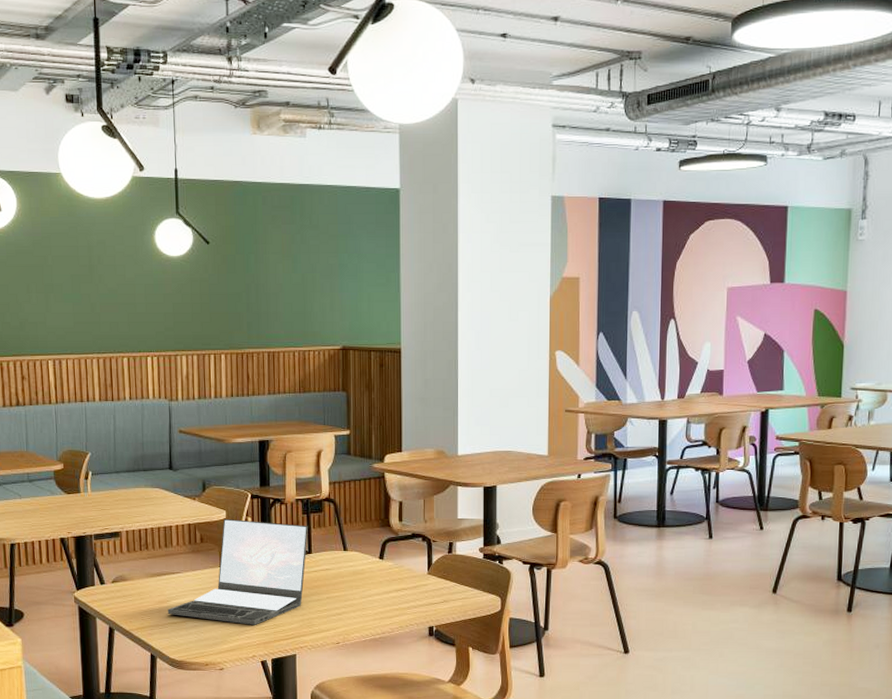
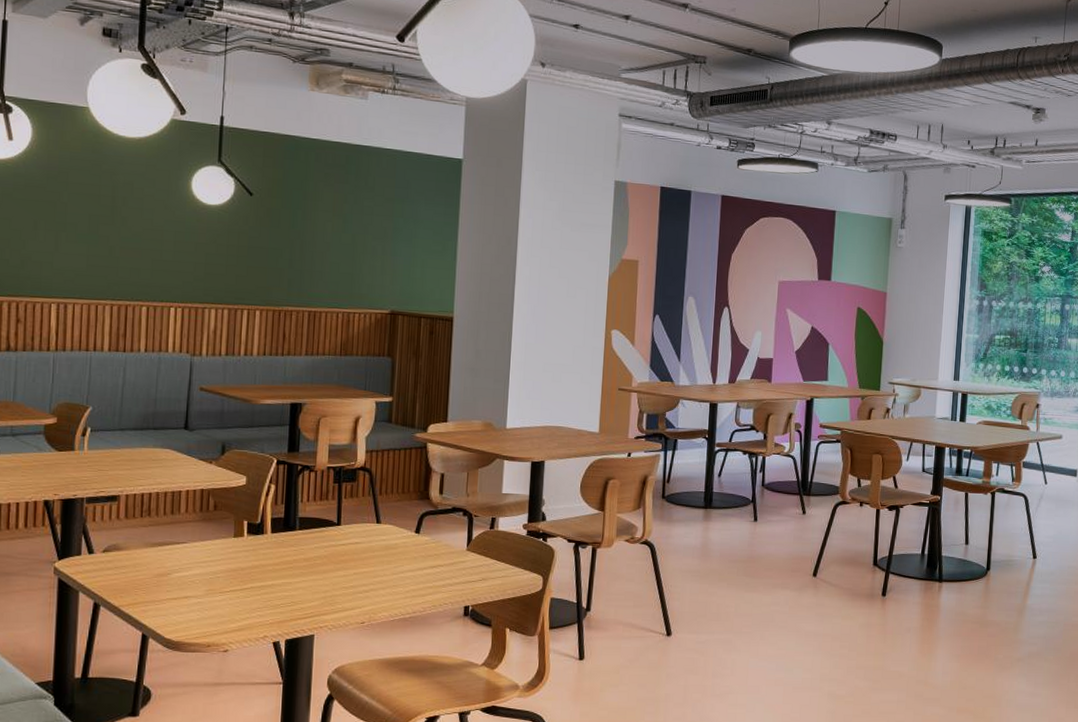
laptop: present [167,518,308,625] -> none [167,484,339,602]

